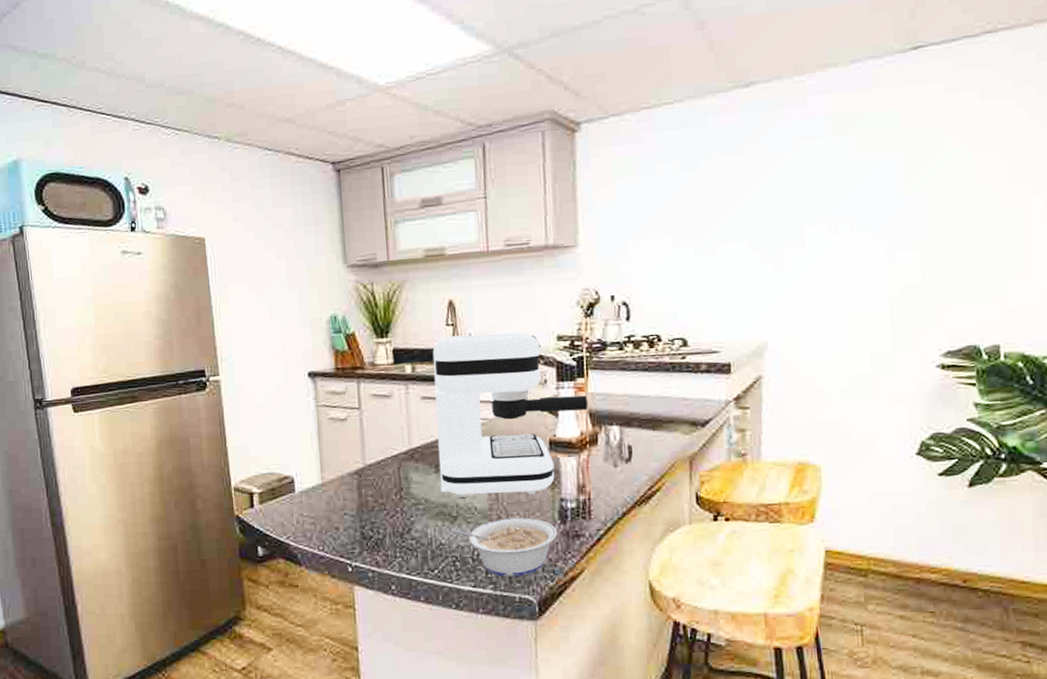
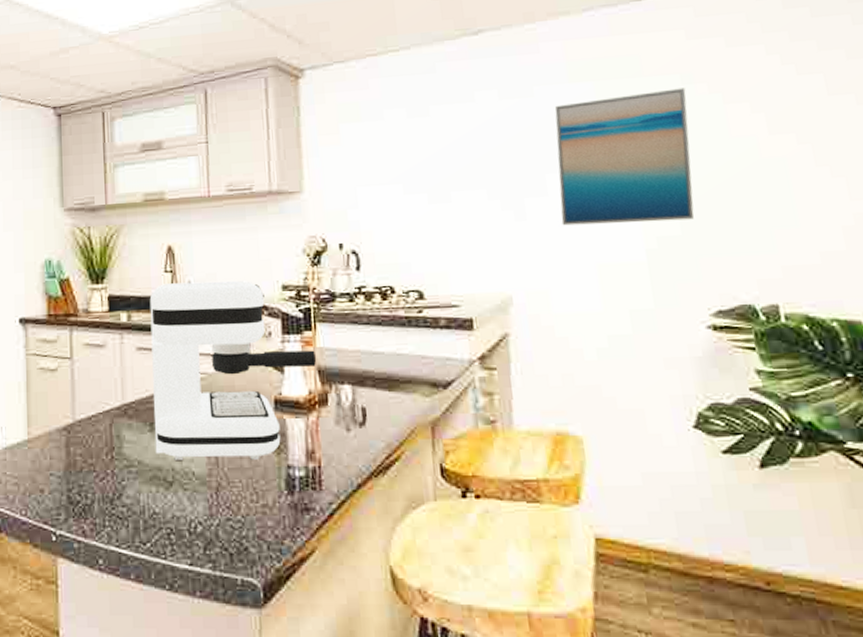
legume: present [451,517,558,577] -> none [166,486,285,555]
wall art: none [816,141,939,276] -> present [554,88,694,226]

